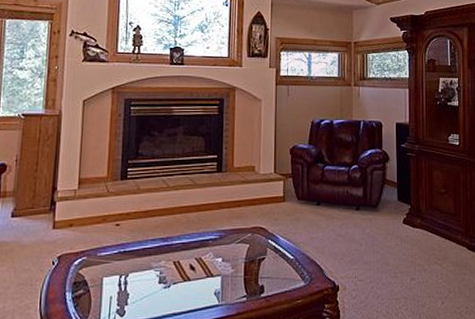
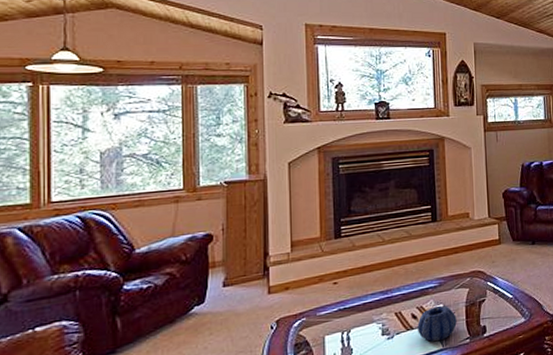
decorative bowl: none [194,259,235,297] -> present [417,305,457,342]

